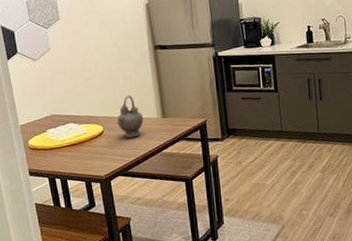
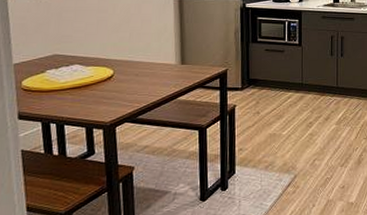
teapot: present [116,95,144,138] -> none [129,39,161,83]

